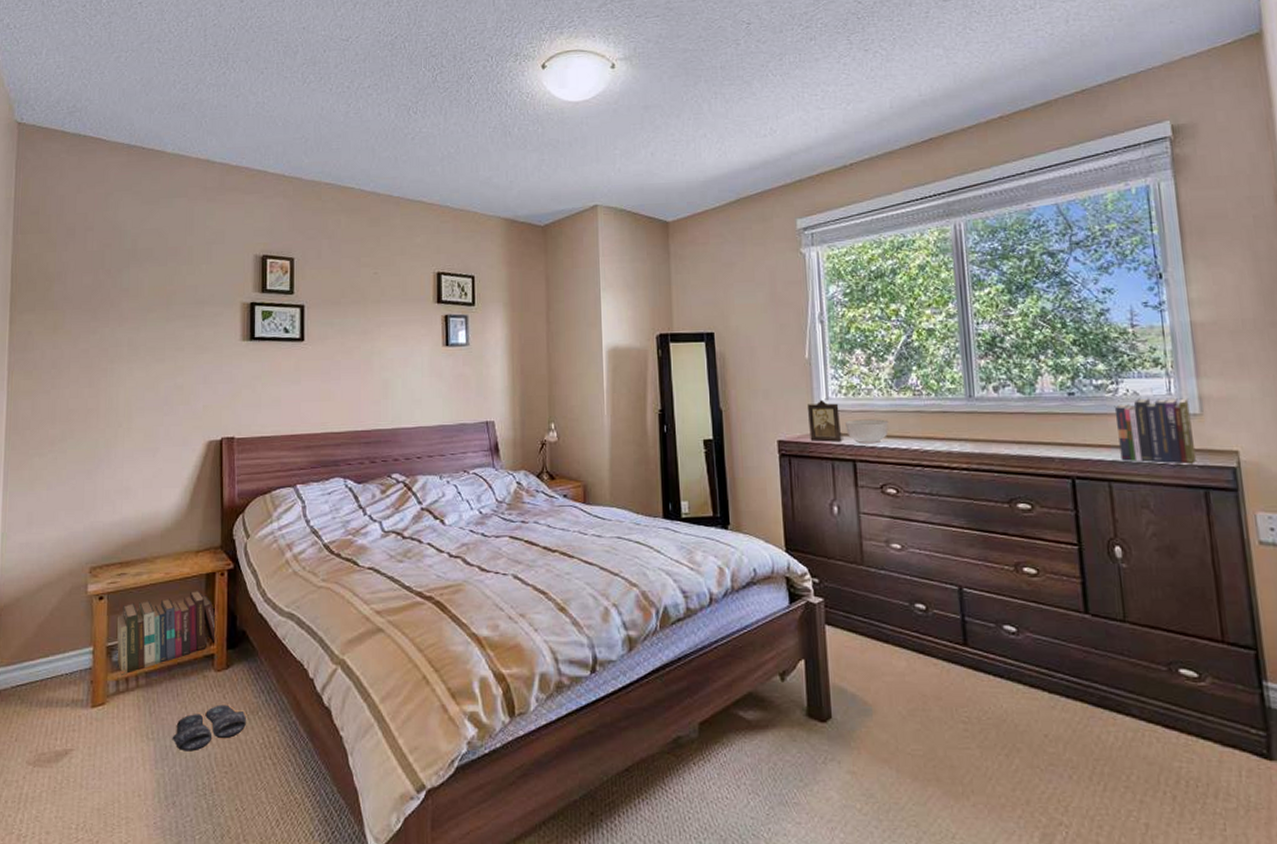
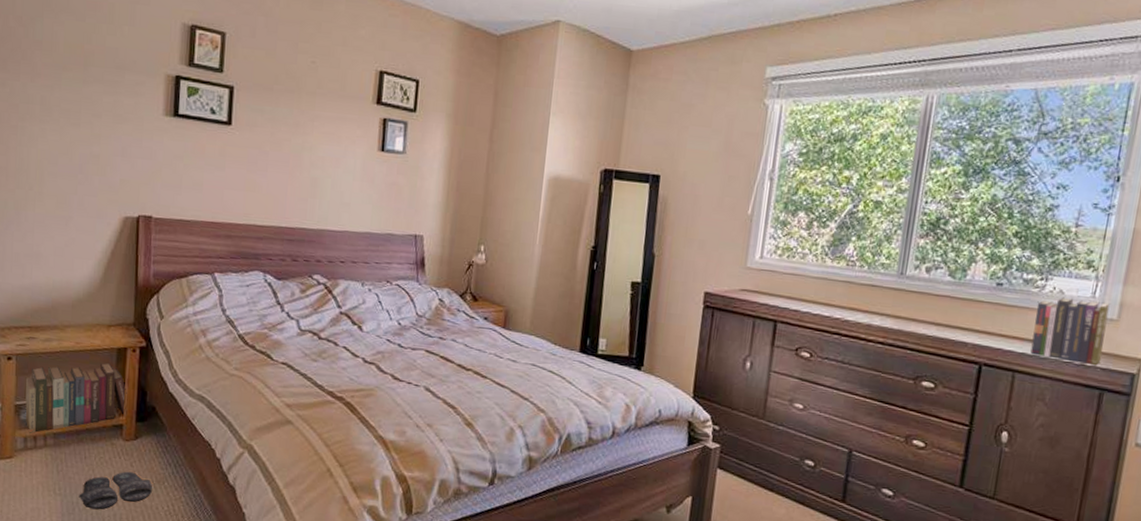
photo frame: present [808,400,844,442] -> none [736,257,771,301]
bowl: present [844,419,890,444] -> none [773,281,818,308]

